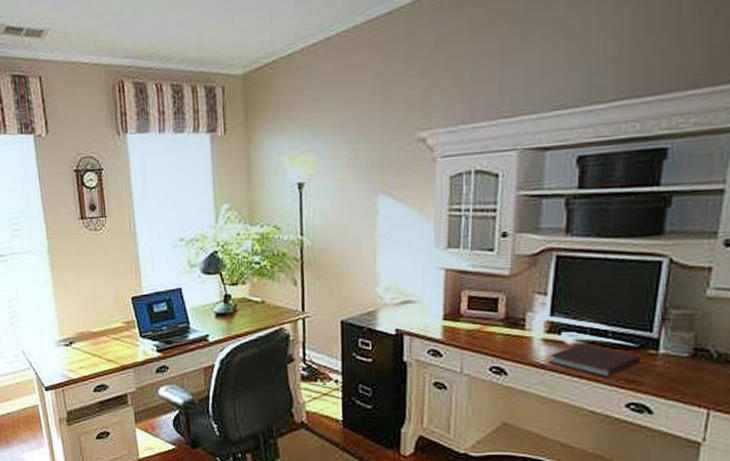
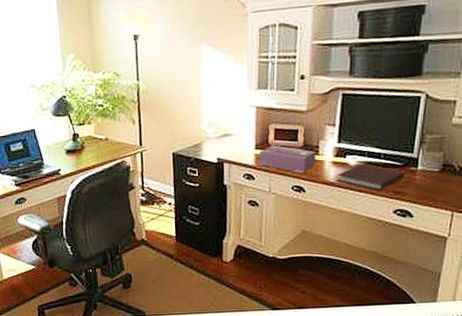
tissue box: none [448,316,522,351] -> present [259,145,316,173]

